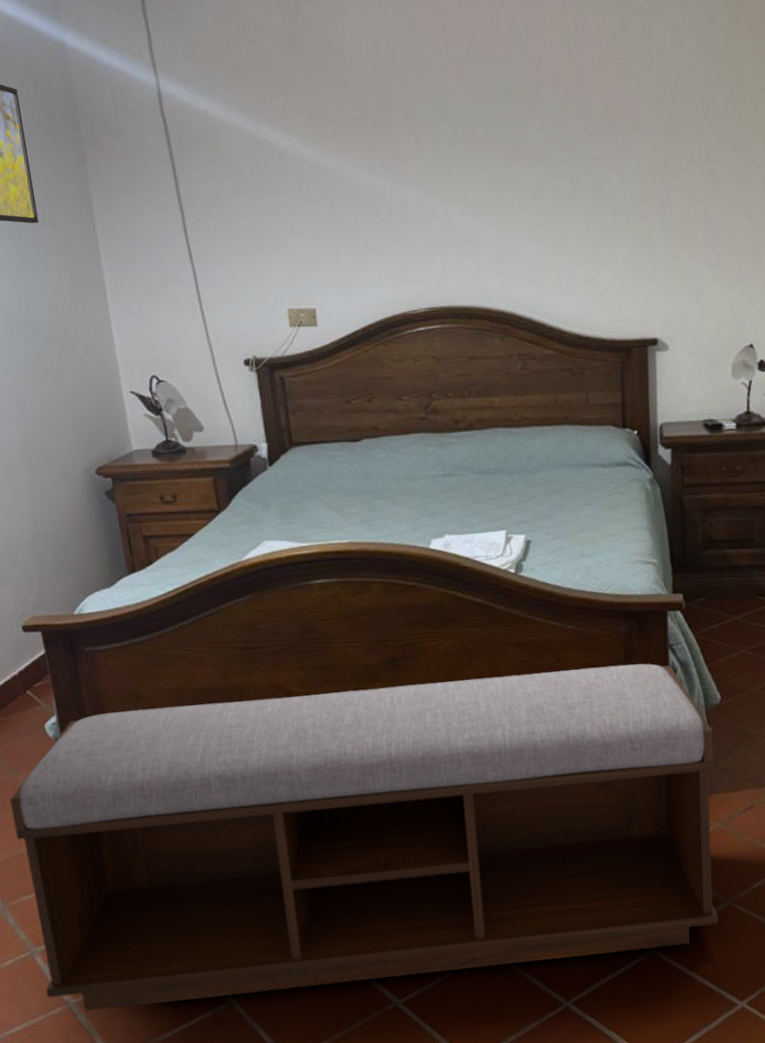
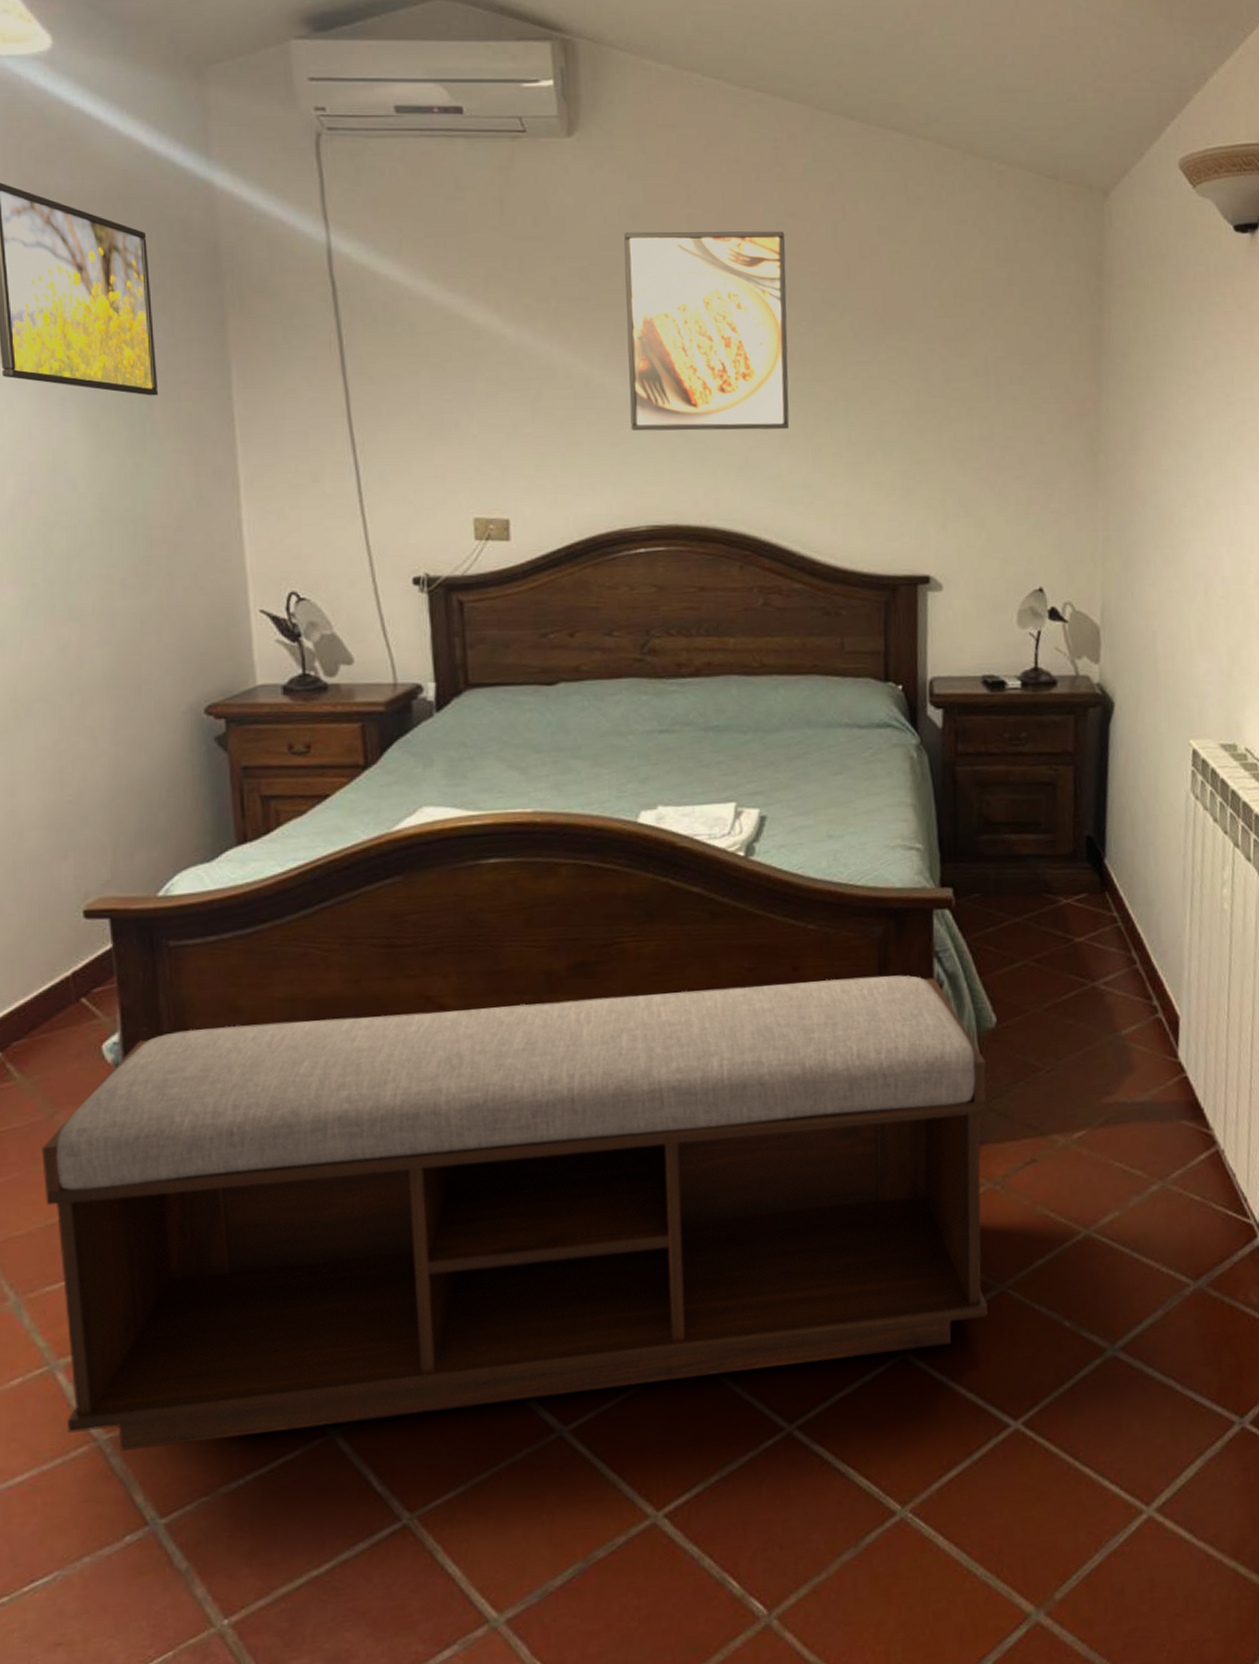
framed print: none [394,48,537,230] -> present [624,231,790,431]

